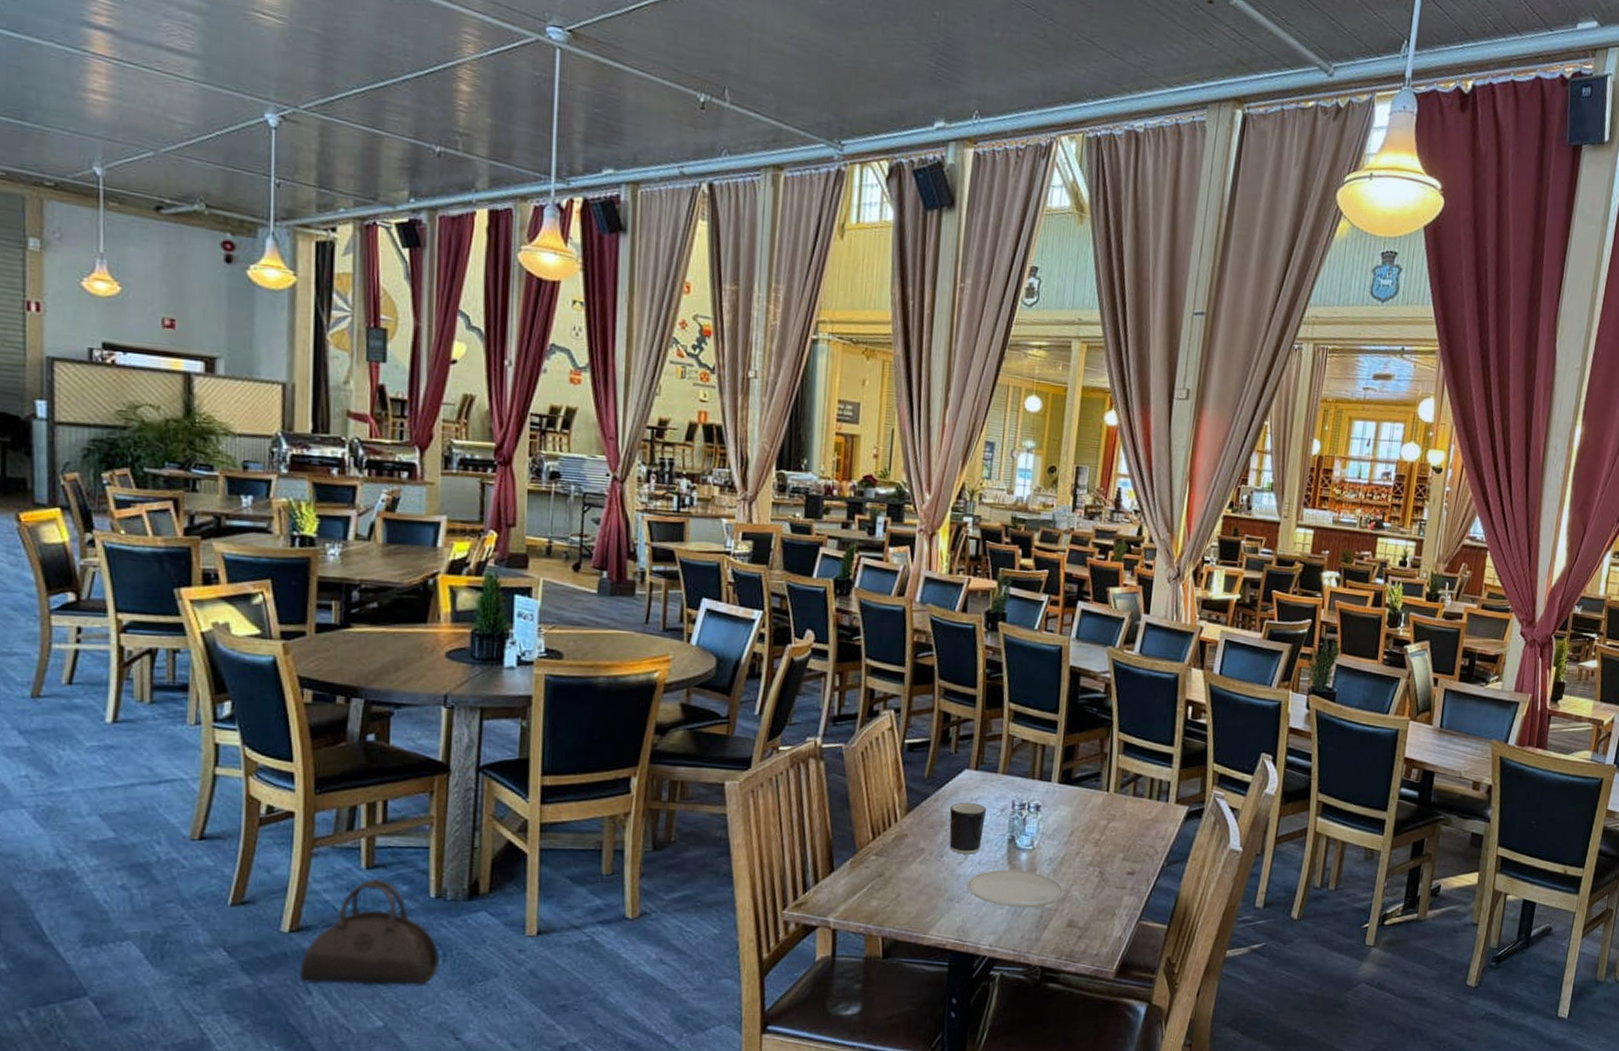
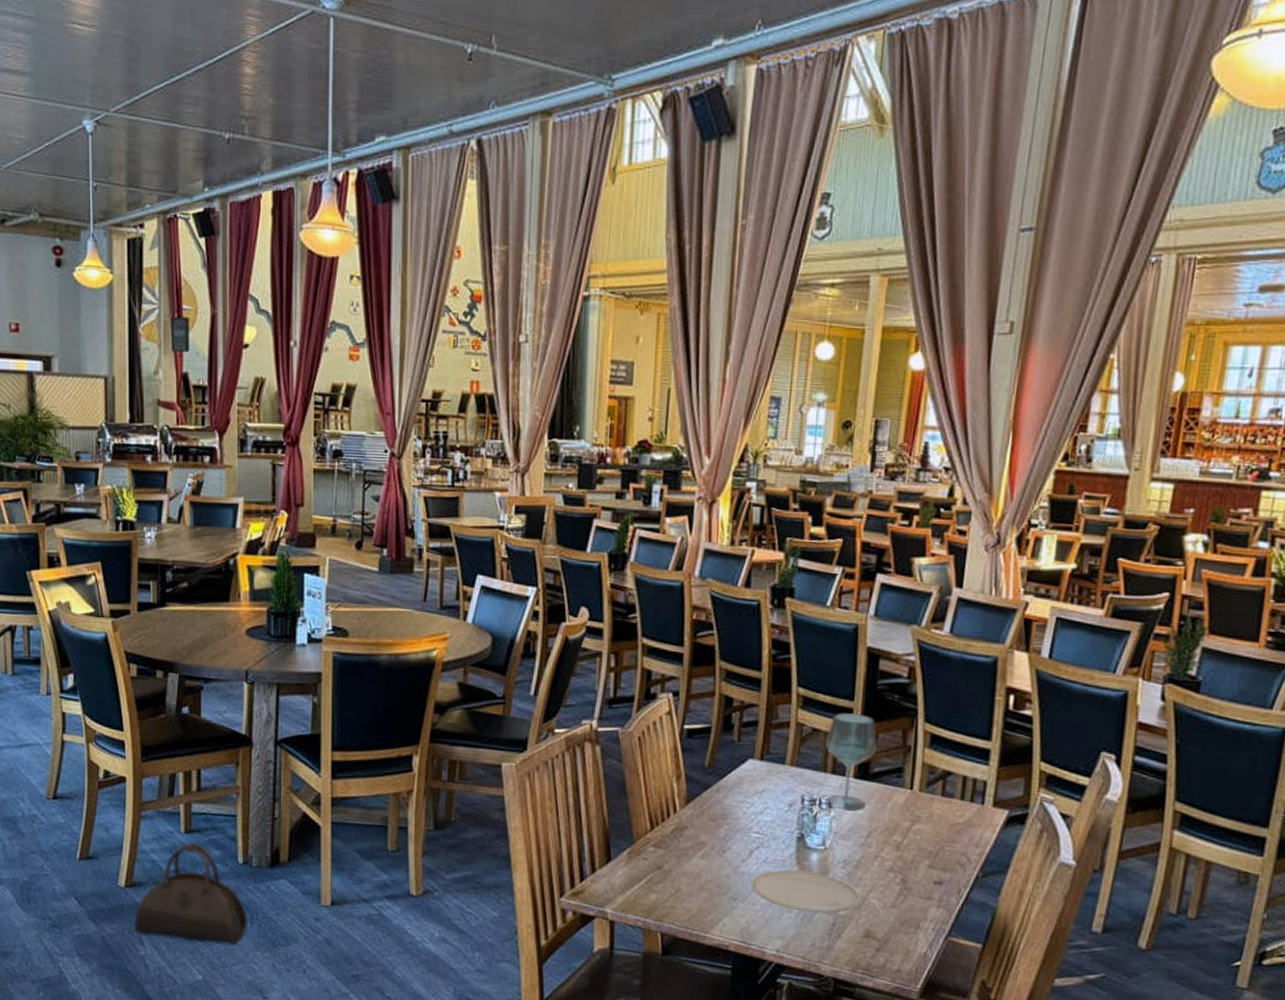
mug: present [949,803,987,854] -> none [732,795,773,851]
wine glass: none [1033,725,1079,812] -> present [825,712,878,810]

